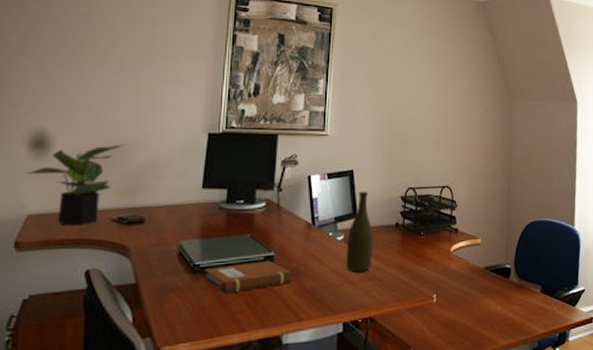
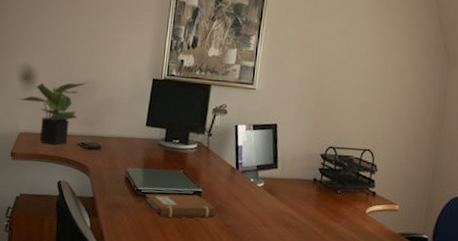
bottle: present [346,191,374,273] -> none [263,144,292,219]

